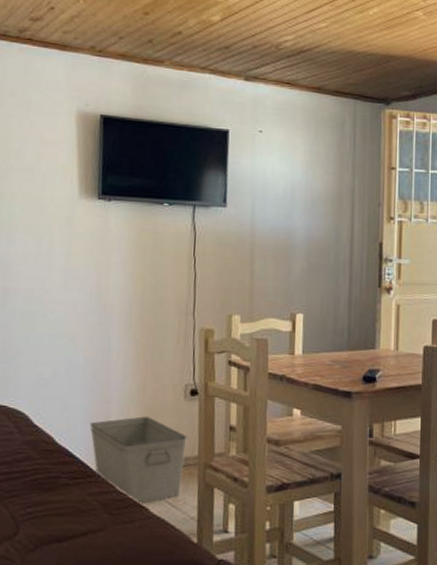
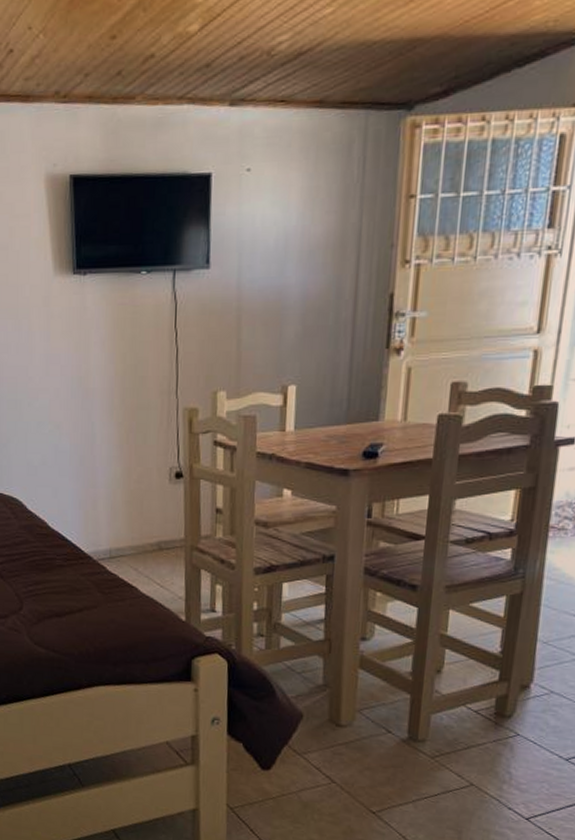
storage bin: present [89,416,187,504] -> none [79,500,173,584]

